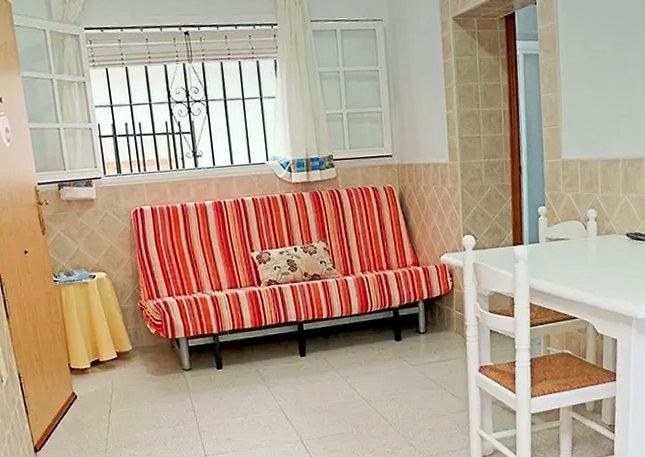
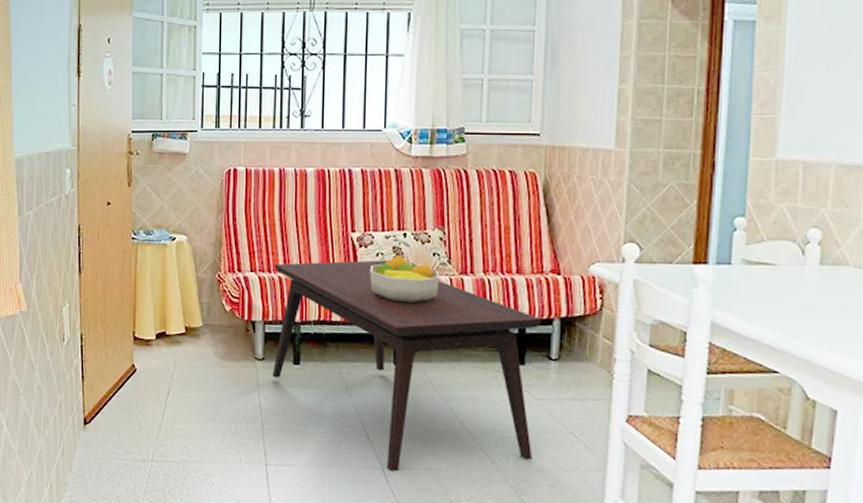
coffee table: none [188,272,415,442] -> present [272,260,542,472]
fruit bowl: none [270,266,328,306] -> present [369,255,440,304]

